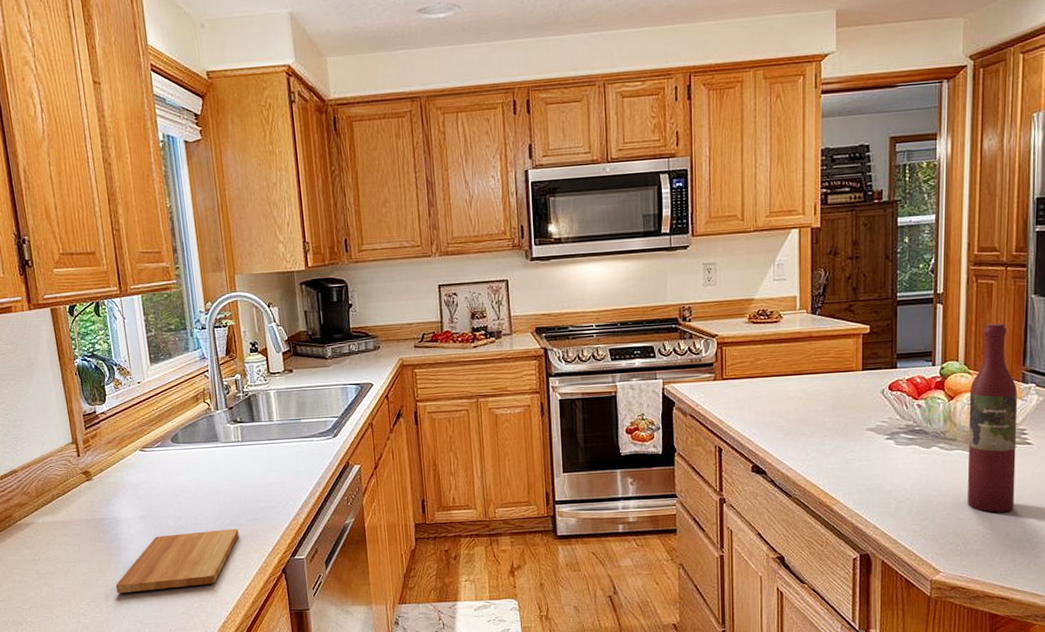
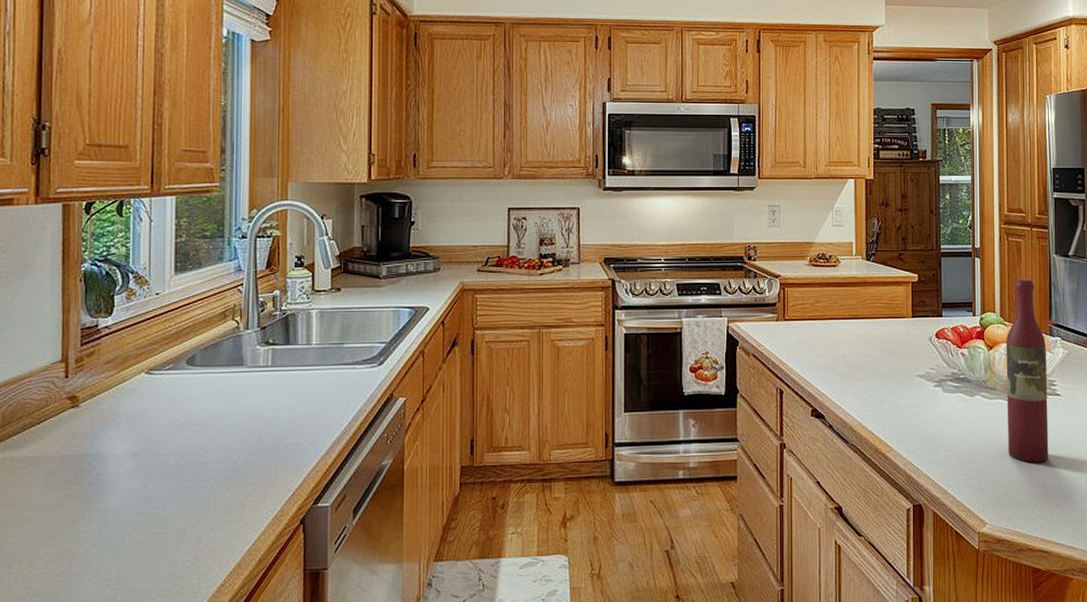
cutting board: present [115,528,239,594] -> none [86,469,254,550]

